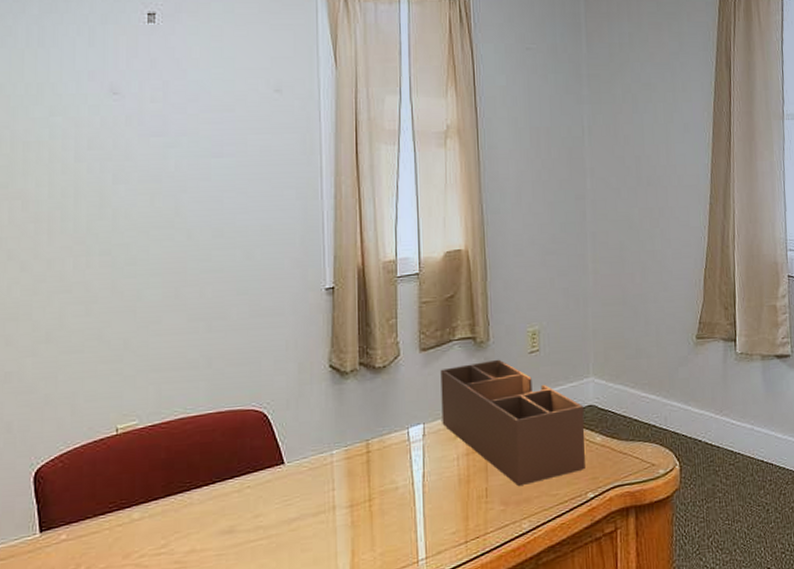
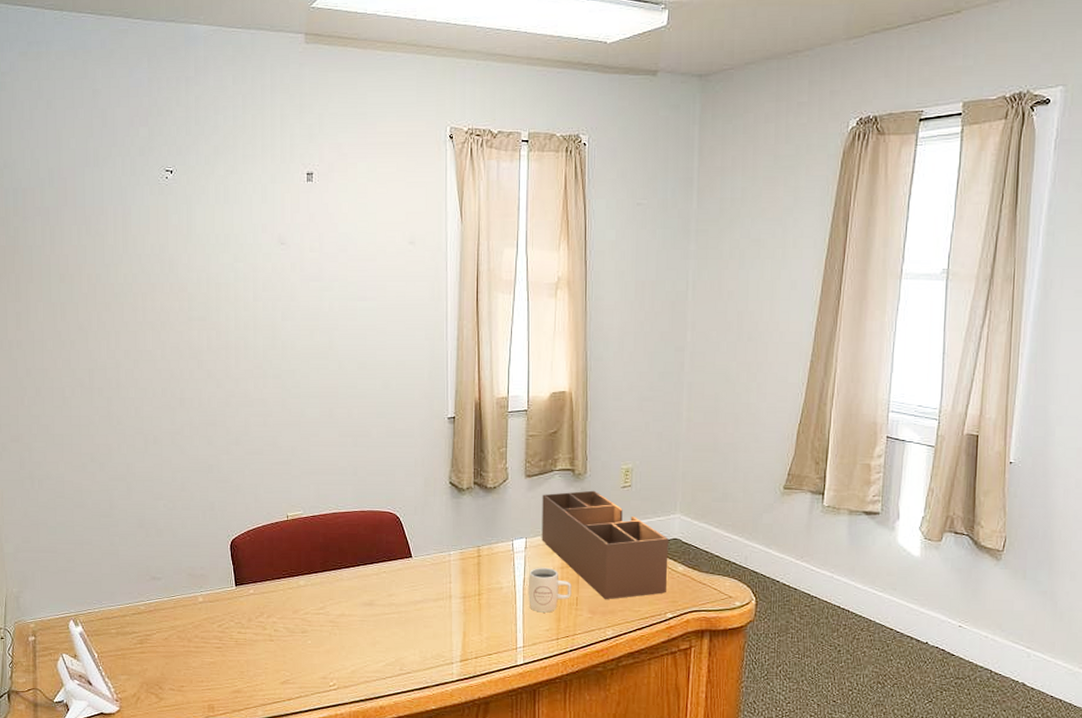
mug: none [429,456,480,513] -> present [528,567,572,613]

